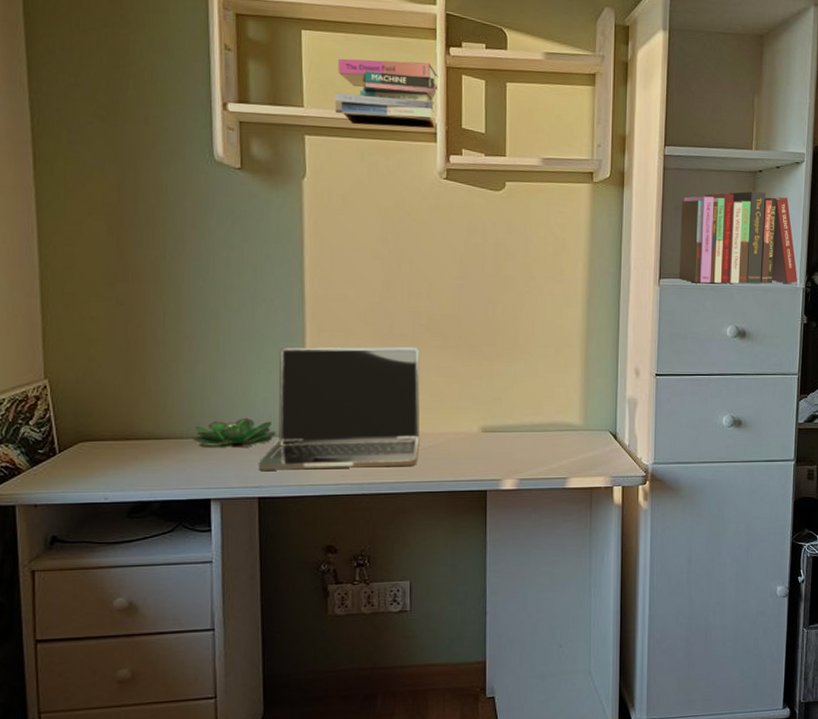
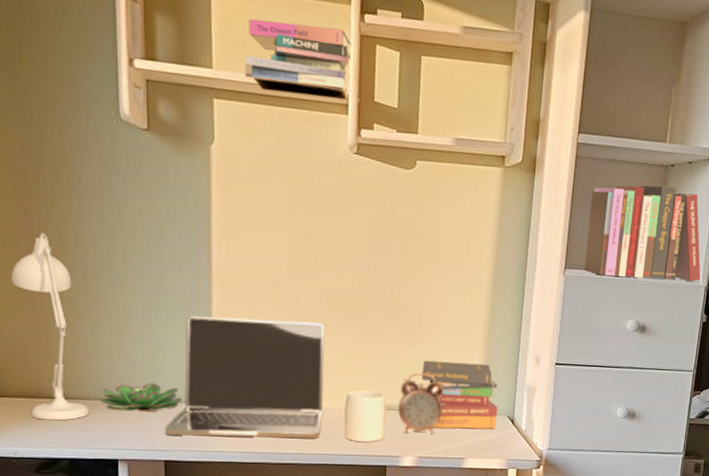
desk lamp: none [106,273,181,462] -> present [12,232,89,421]
mug: none [441,413,484,468] -> present [344,390,386,443]
alarm clock: none [496,391,542,455] -> present [397,372,444,435]
books: none [520,379,599,449] -> present [422,360,498,429]

